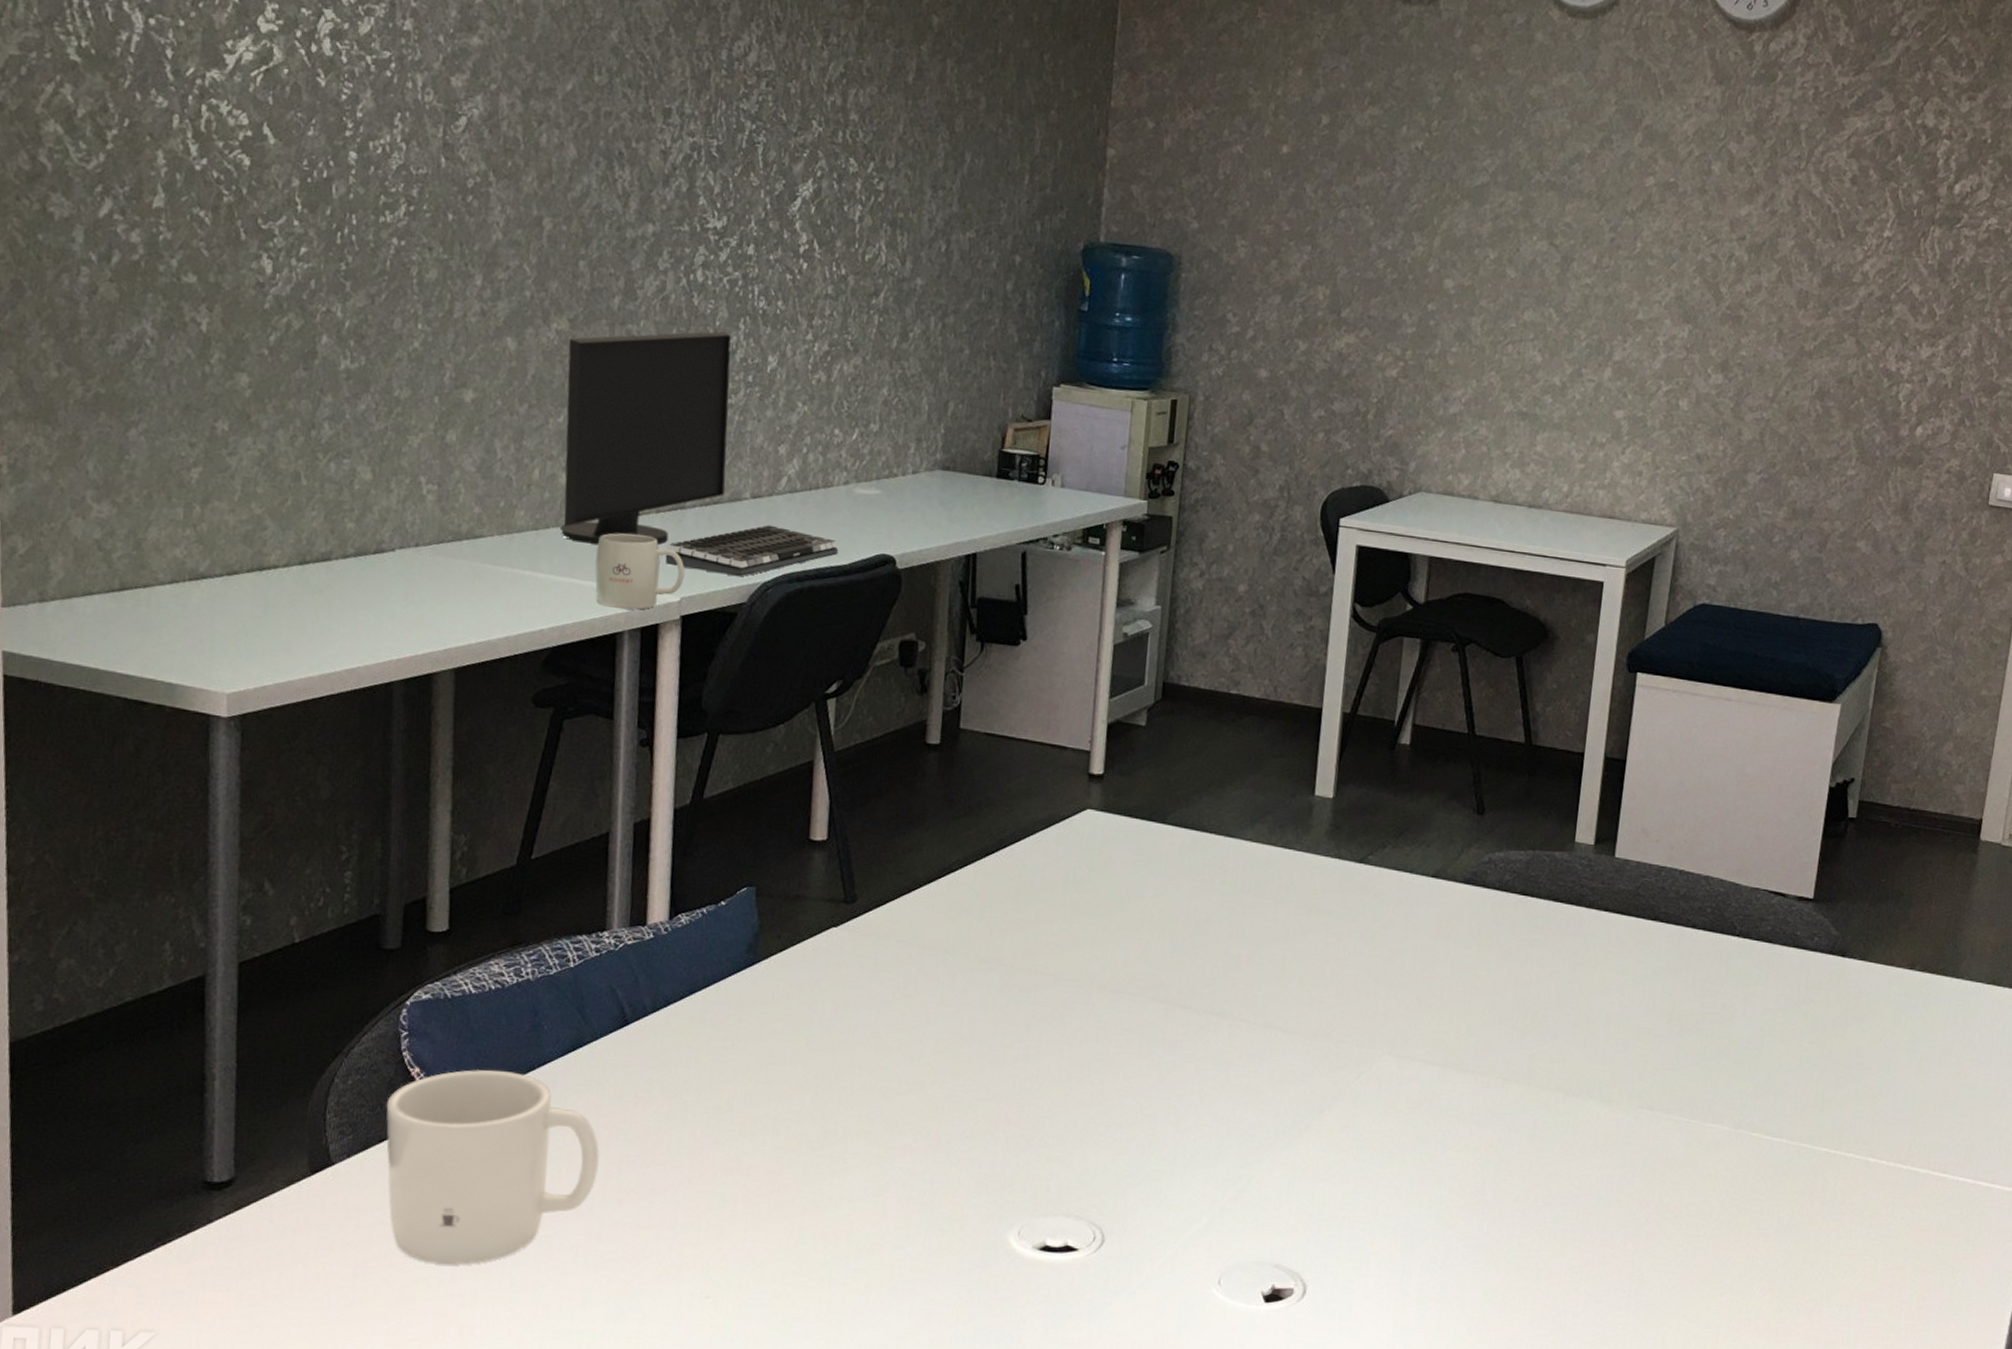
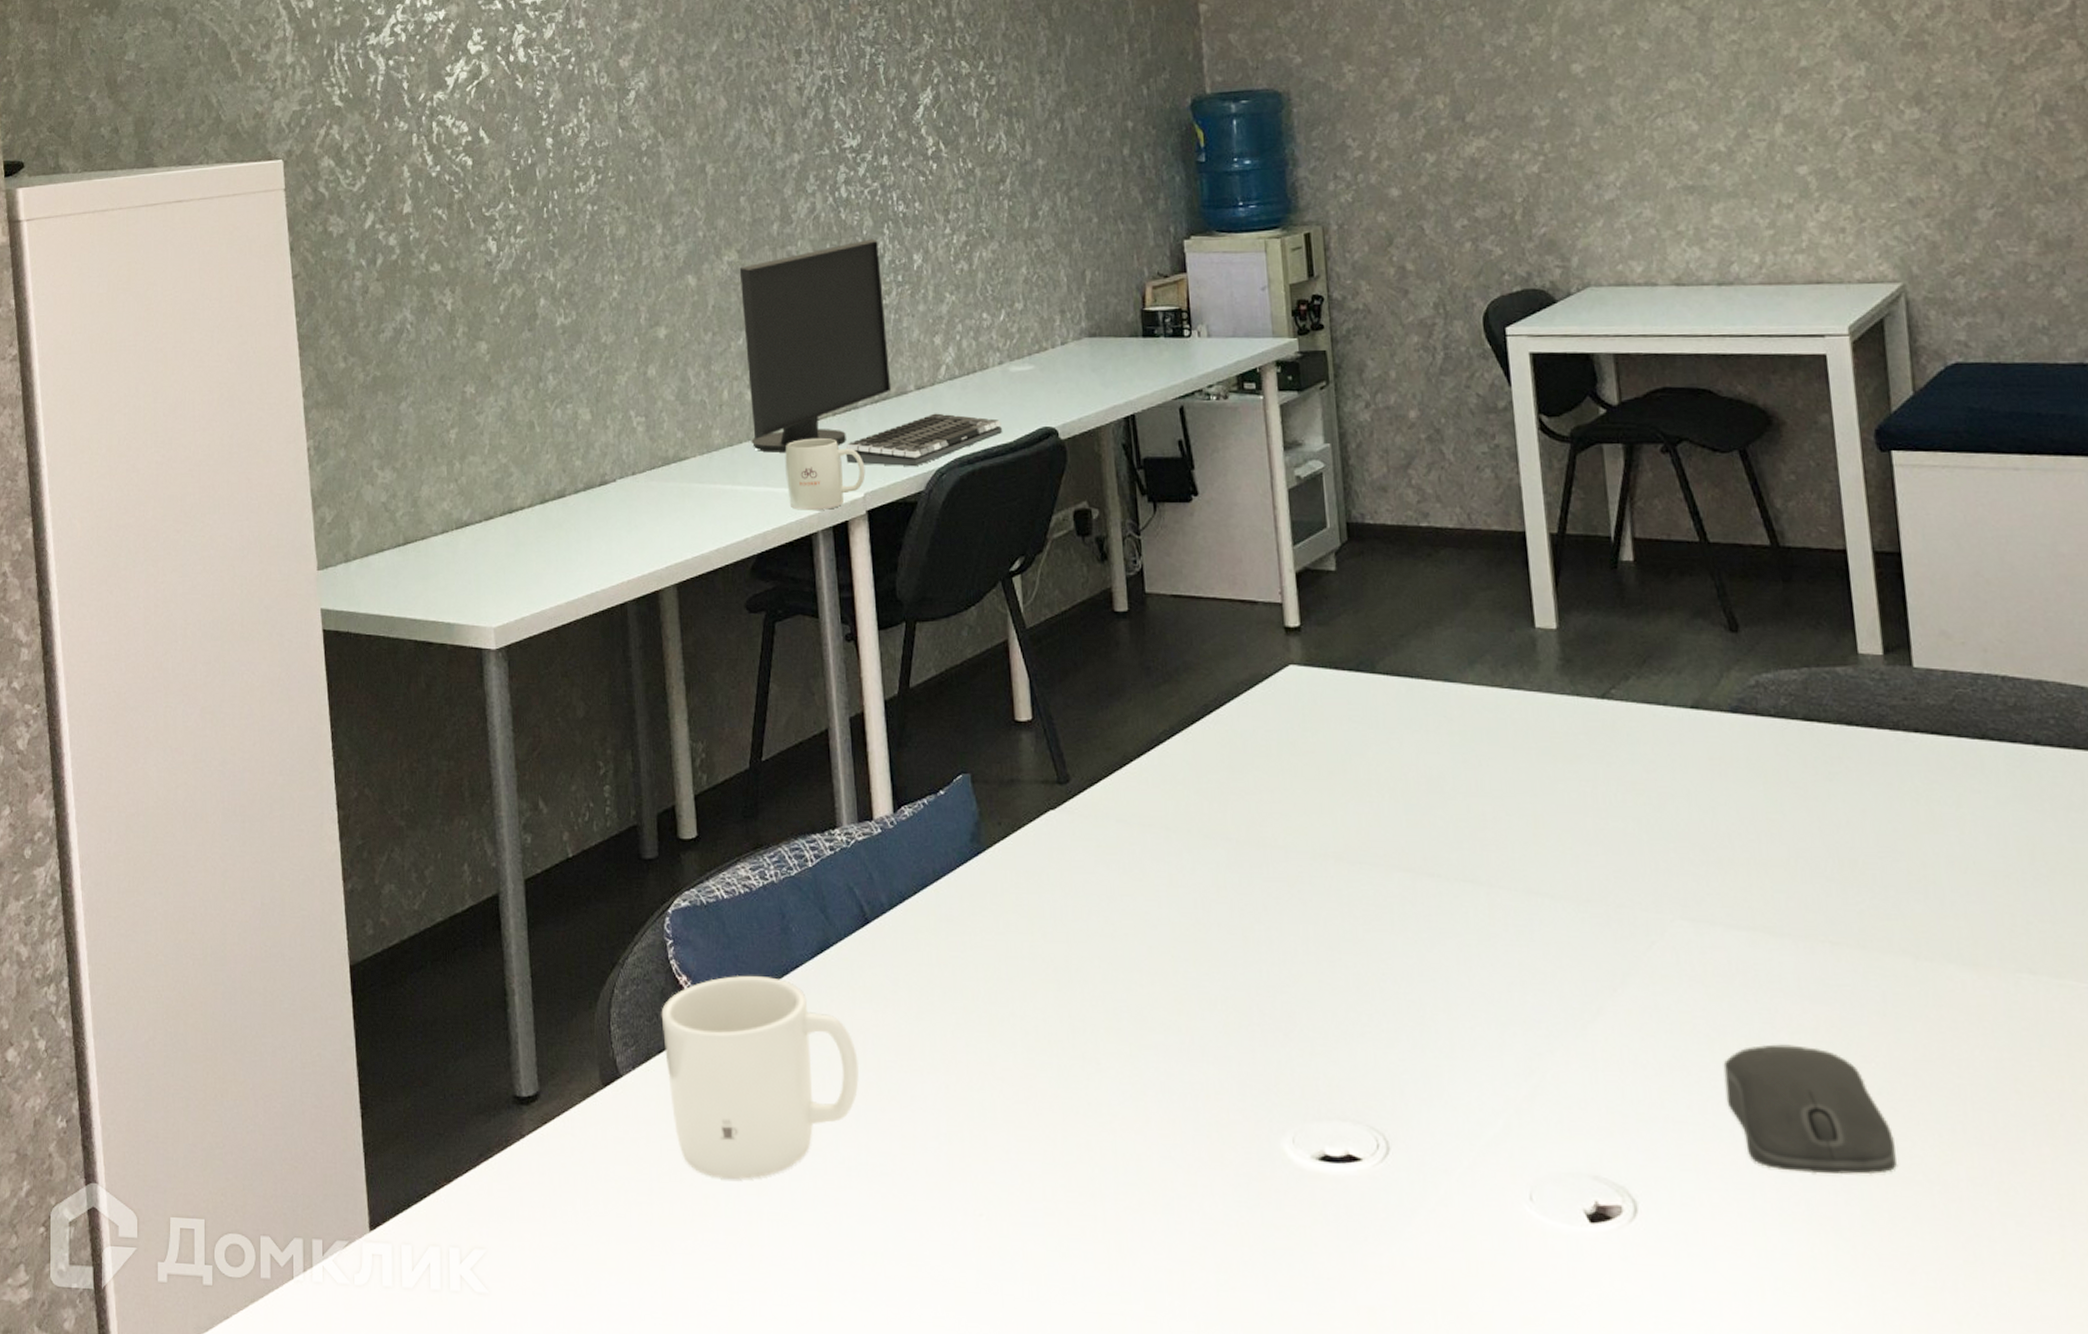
computer mouse: none [1395,1159,1519,1264] -> present [1723,1044,1898,1174]

